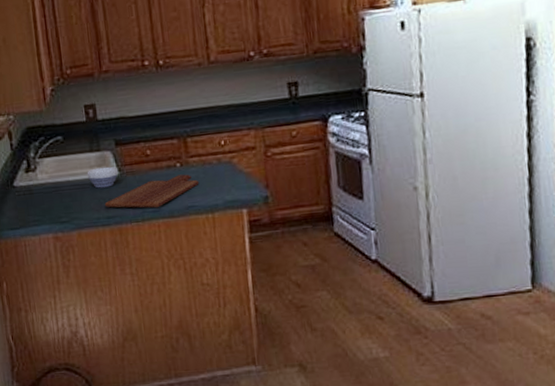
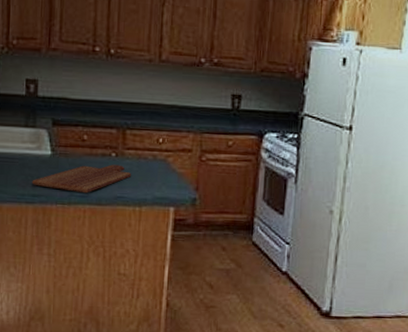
bowl: present [87,166,119,189] -> none [18,144,52,165]

